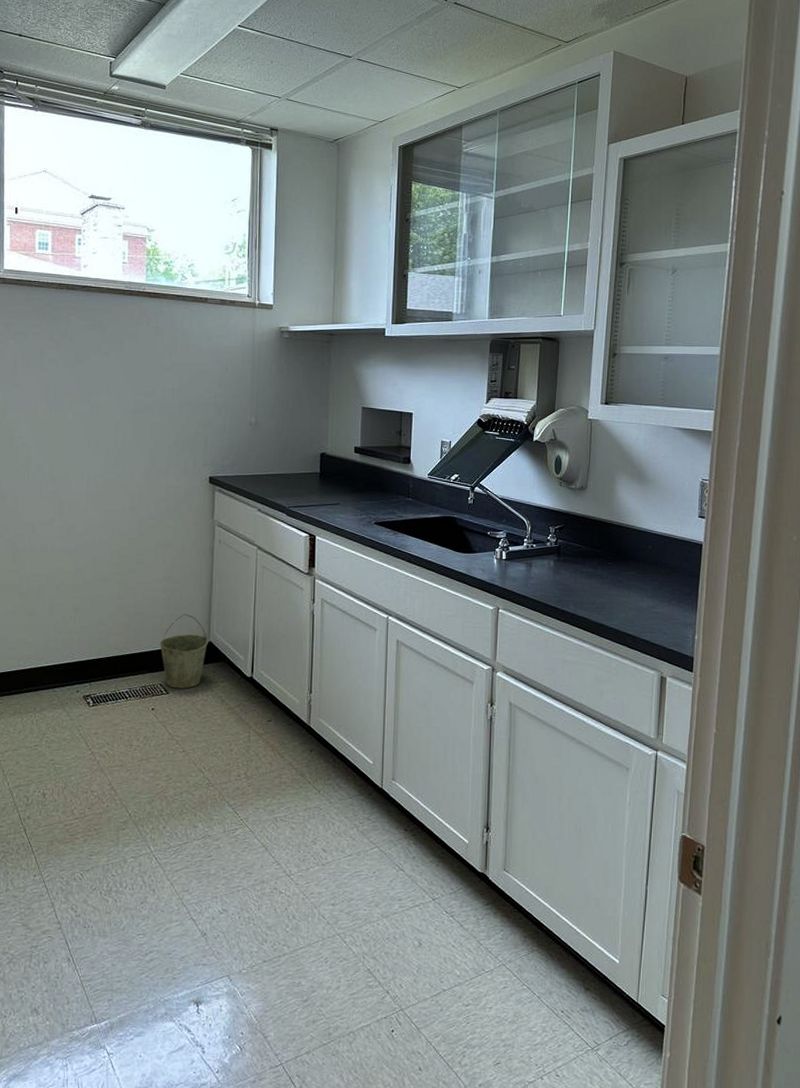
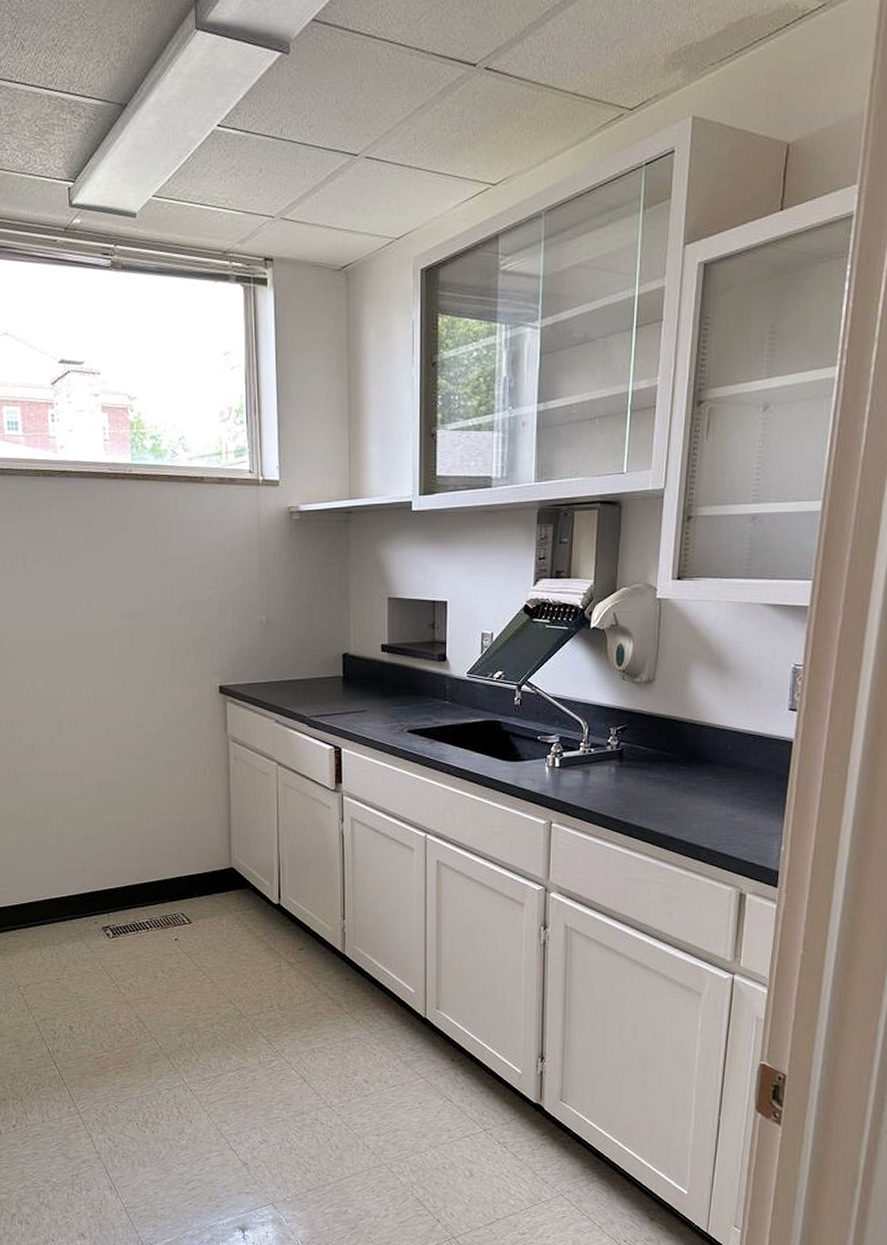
bucket: present [160,614,209,689] -> none [178,838,231,918]

